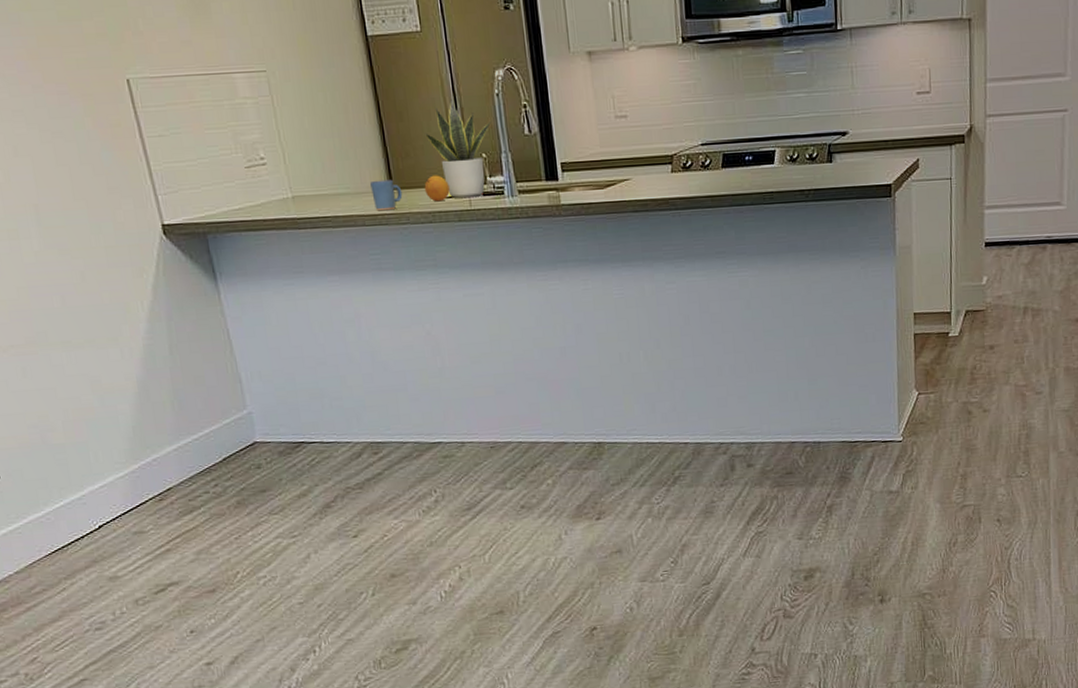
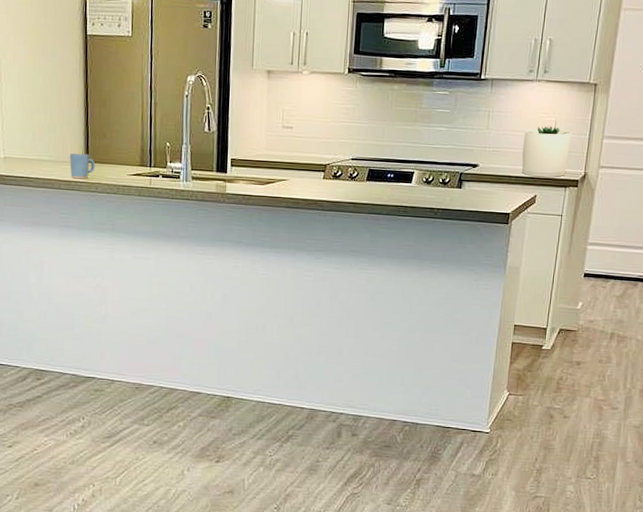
fruit: present [424,175,450,202] -> none [114,155,135,178]
potted plant: present [425,98,493,198] -> none [122,94,180,177]
planter: none [895,75,951,137] -> present [522,126,572,178]

